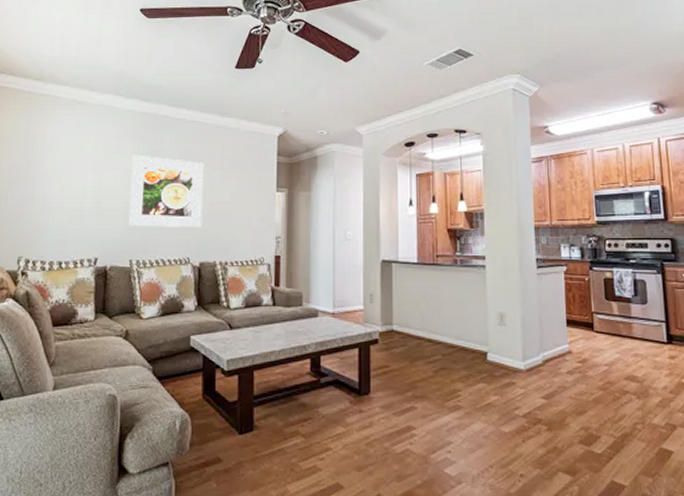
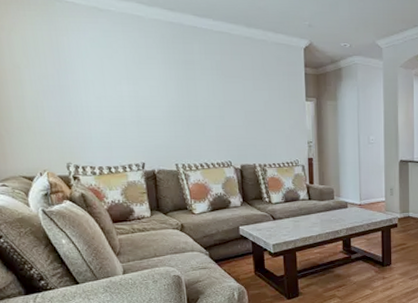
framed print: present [129,154,204,227] -> none [164,65,240,134]

